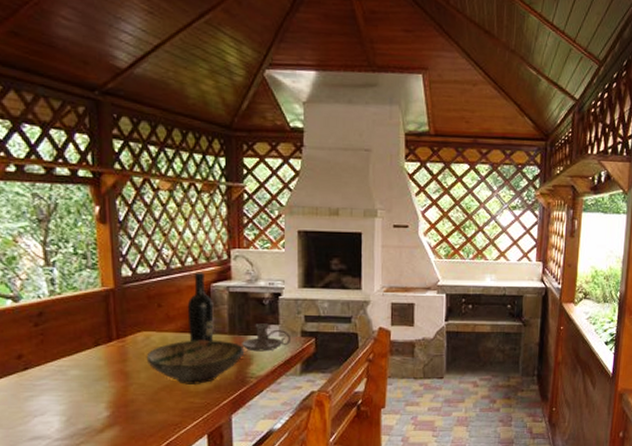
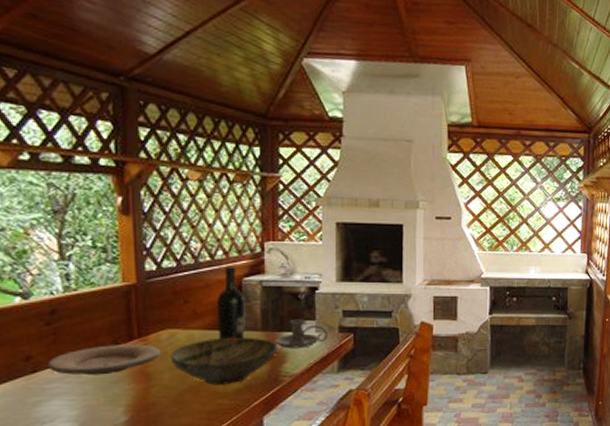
plate: none [36,345,138,374] -> present [47,344,162,376]

